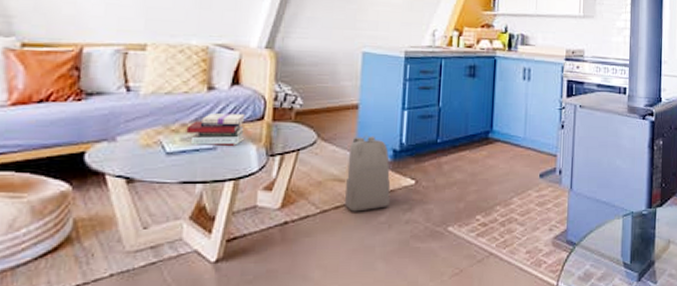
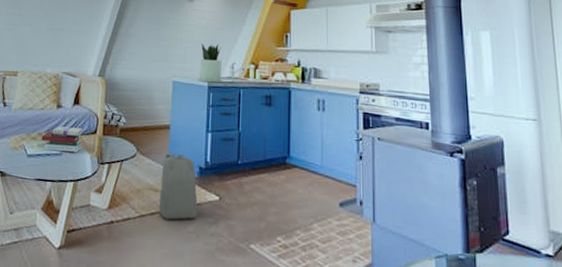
planter: none [392,7,423,53] -> present [197,43,223,83]

